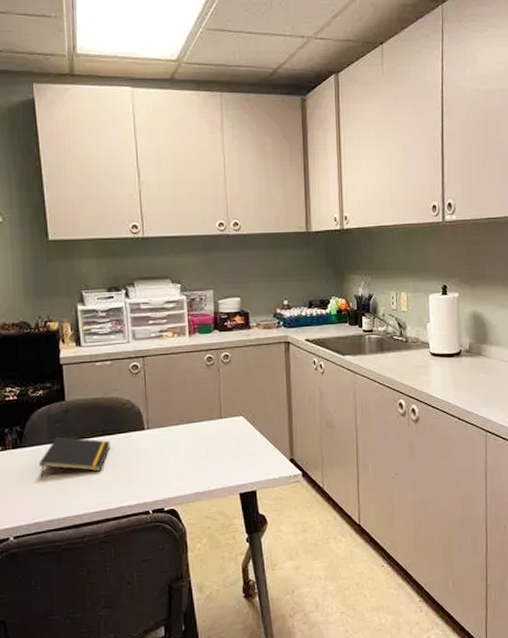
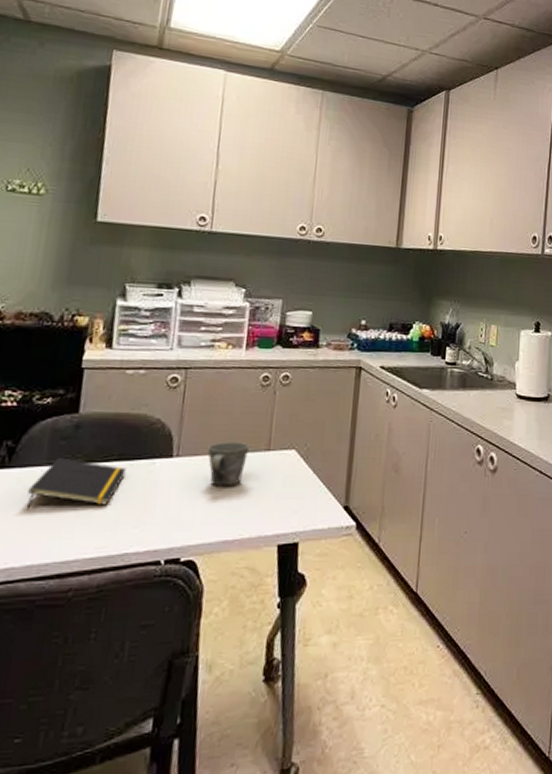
mug: none [171,413,205,451] -> present [208,442,250,487]

